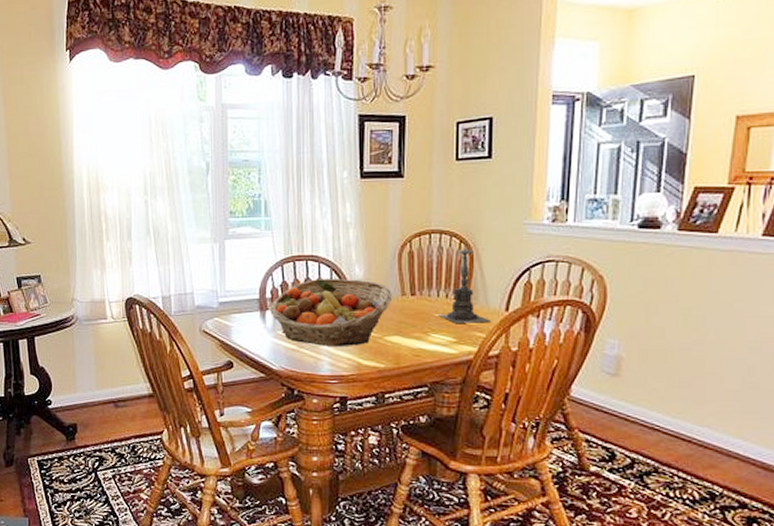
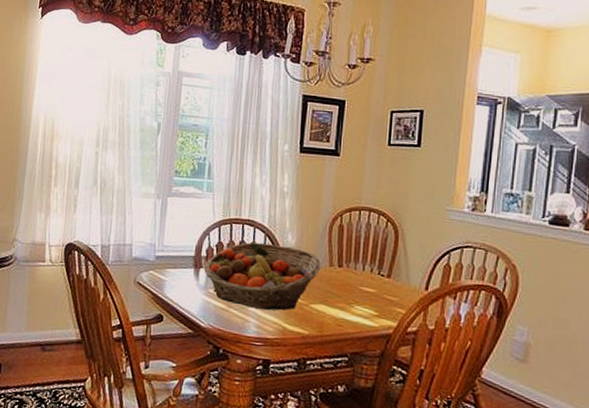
candle holder: present [437,239,492,323] -> none [362,218,412,299]

